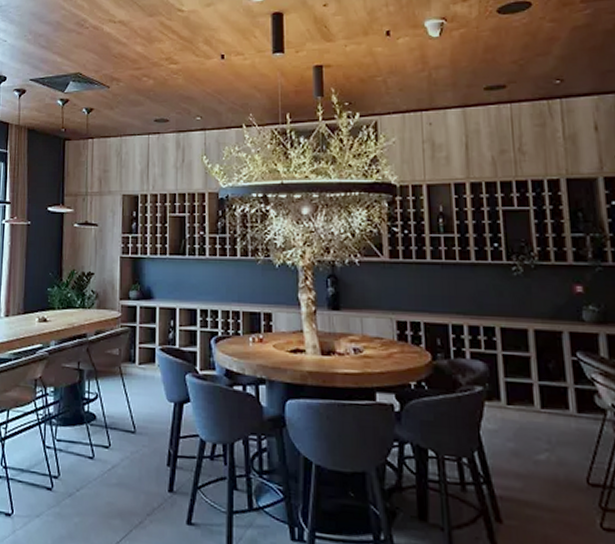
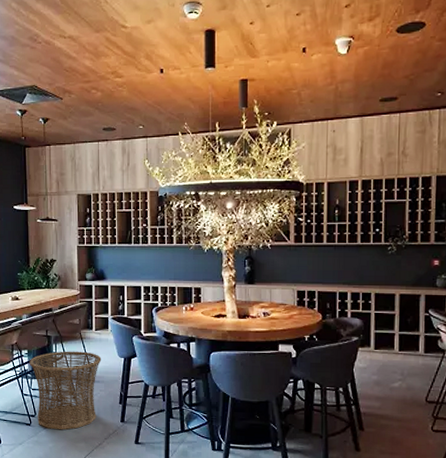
basket: none [55,390,146,500] -> present [29,351,102,430]

